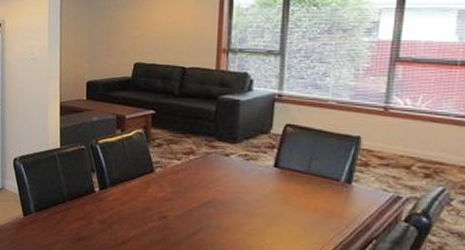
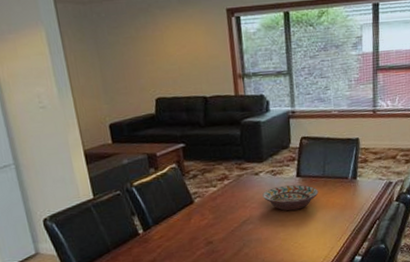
decorative bowl: none [230,173,299,204] -> present [262,184,319,211]

